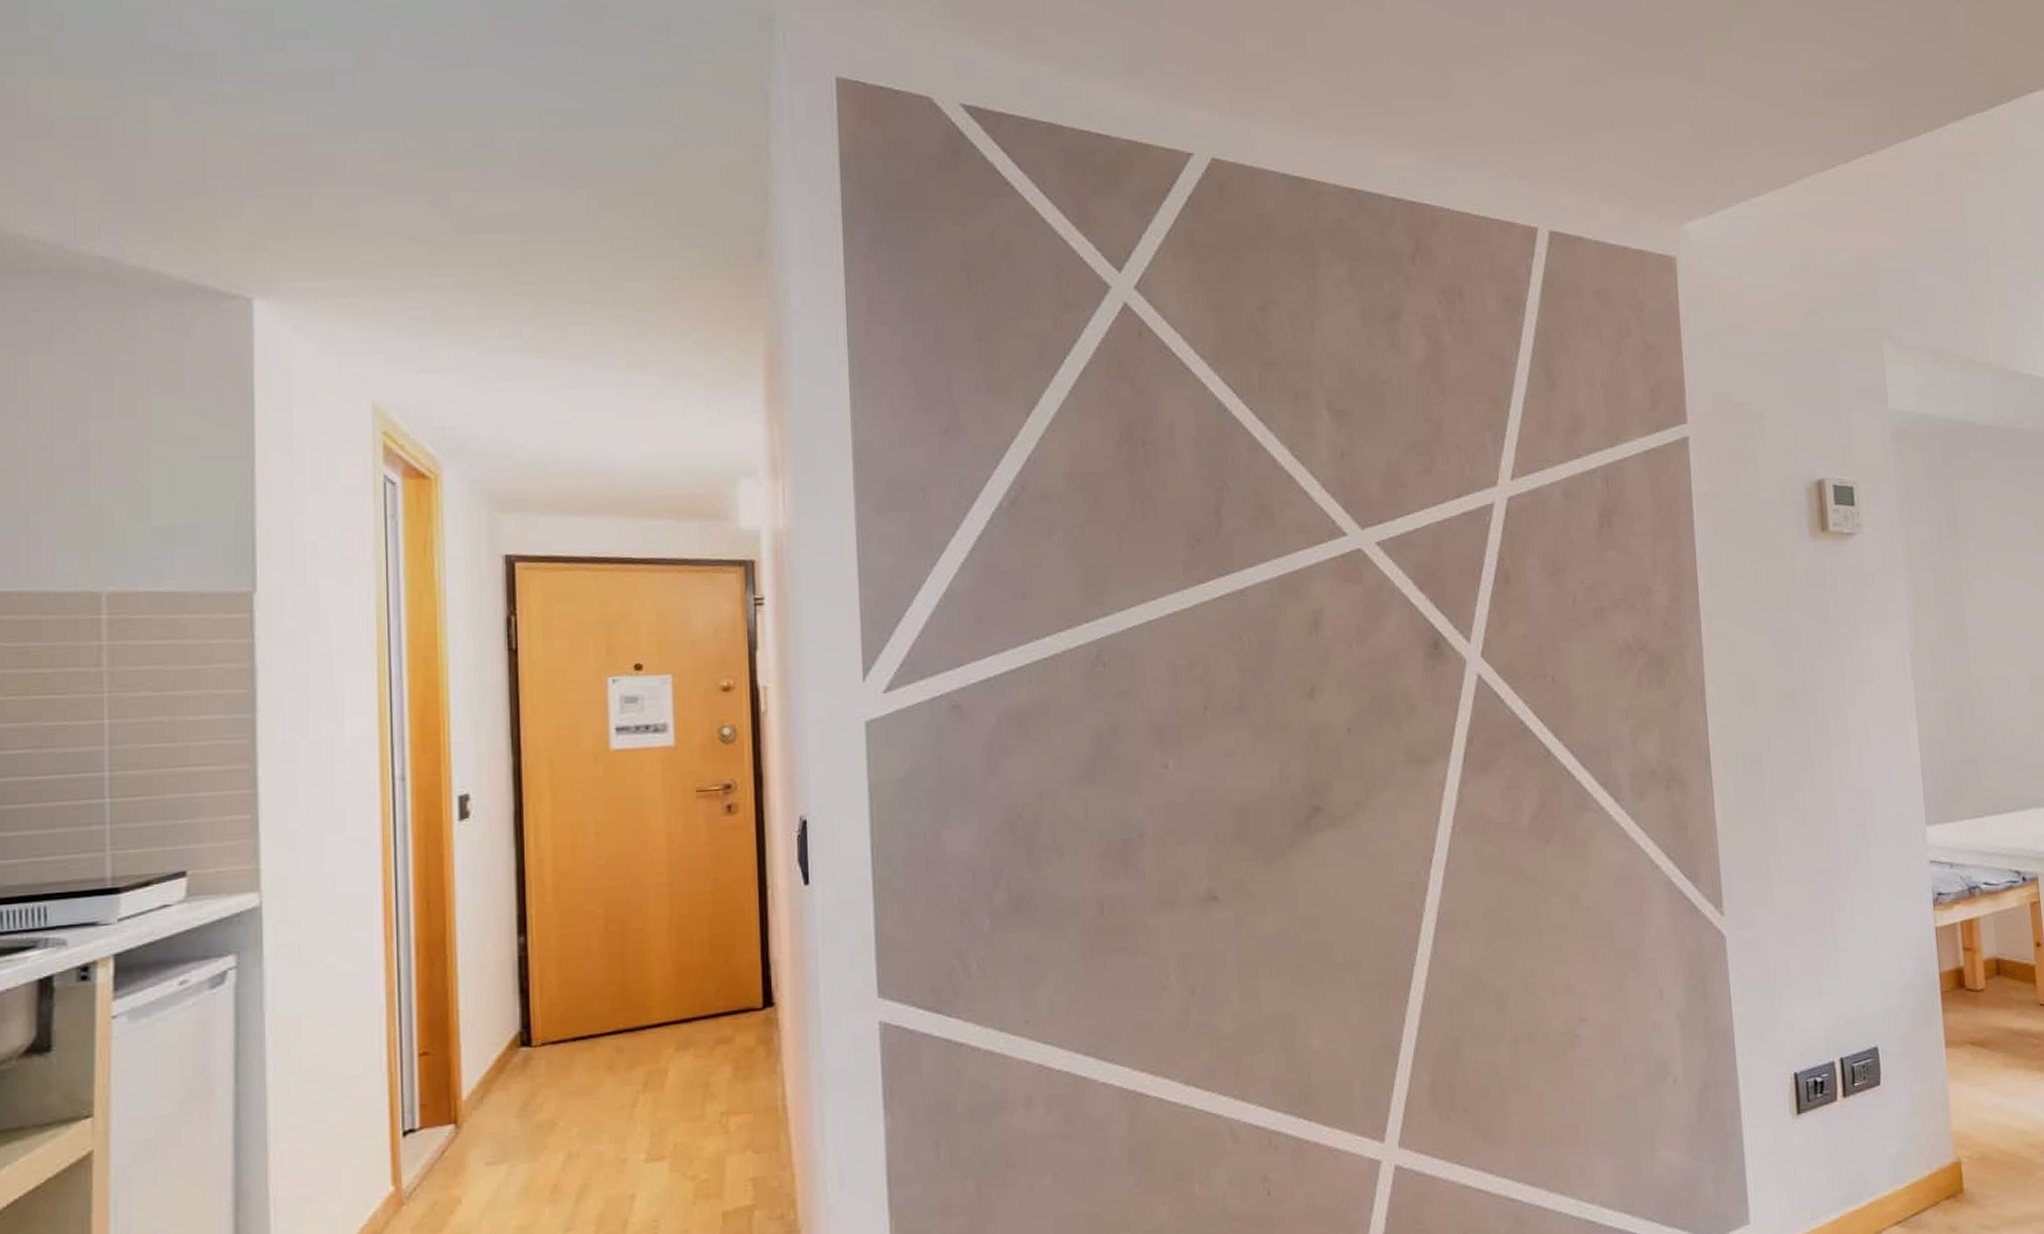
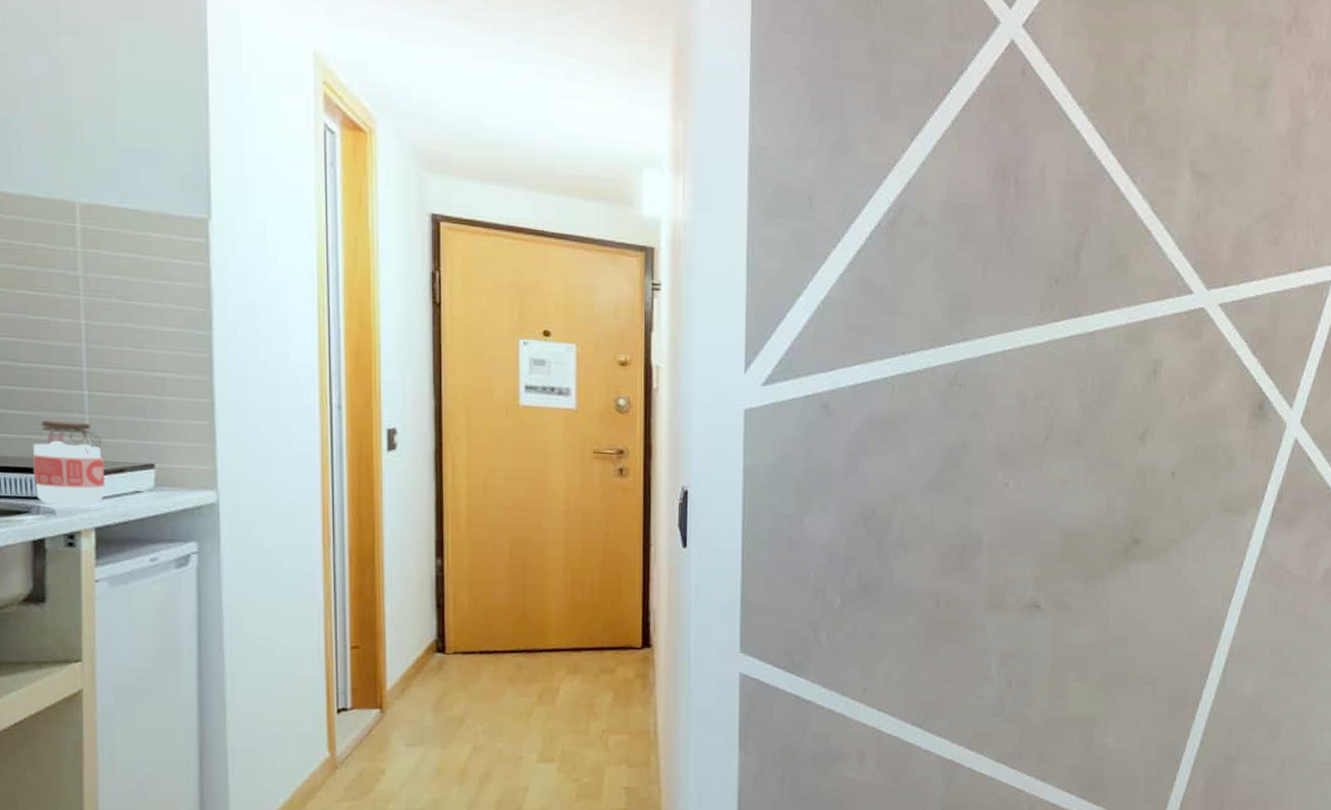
jar: none [41,835,127,935] -> present [32,420,105,507]

